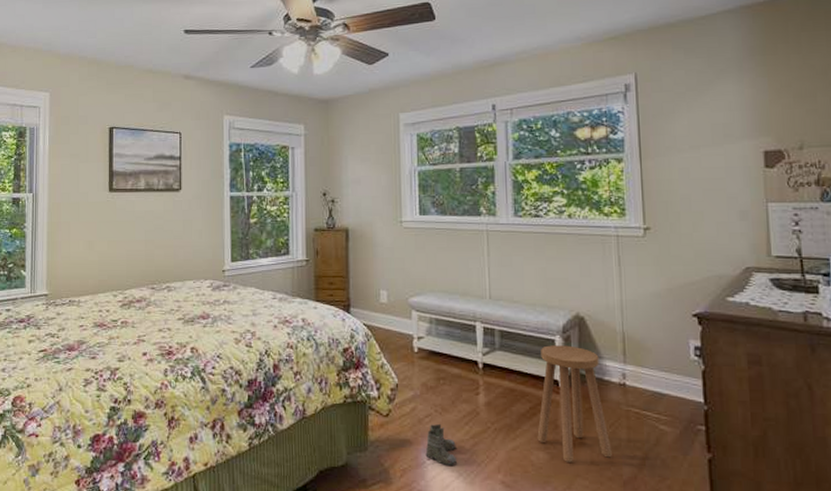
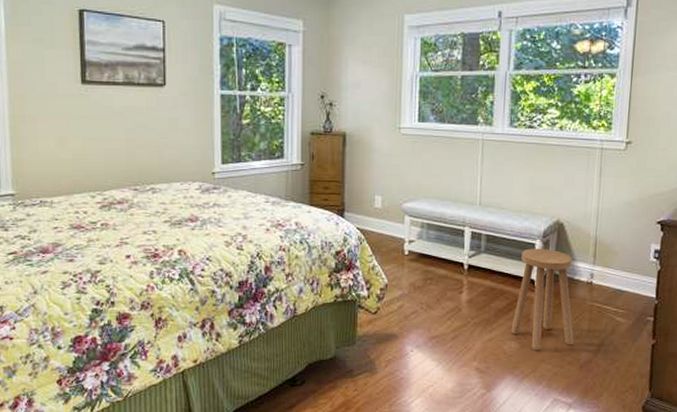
boots: present [425,423,457,467] -> none [409,319,438,357]

